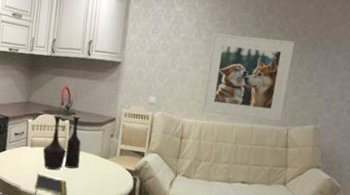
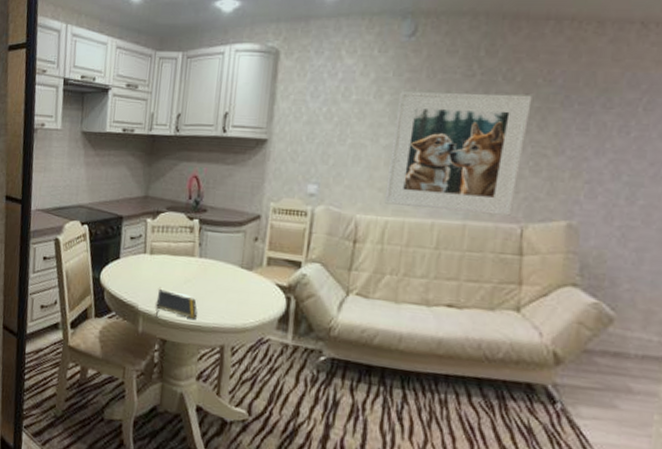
vase: present [42,114,81,171] -> none [165,211,215,285]

